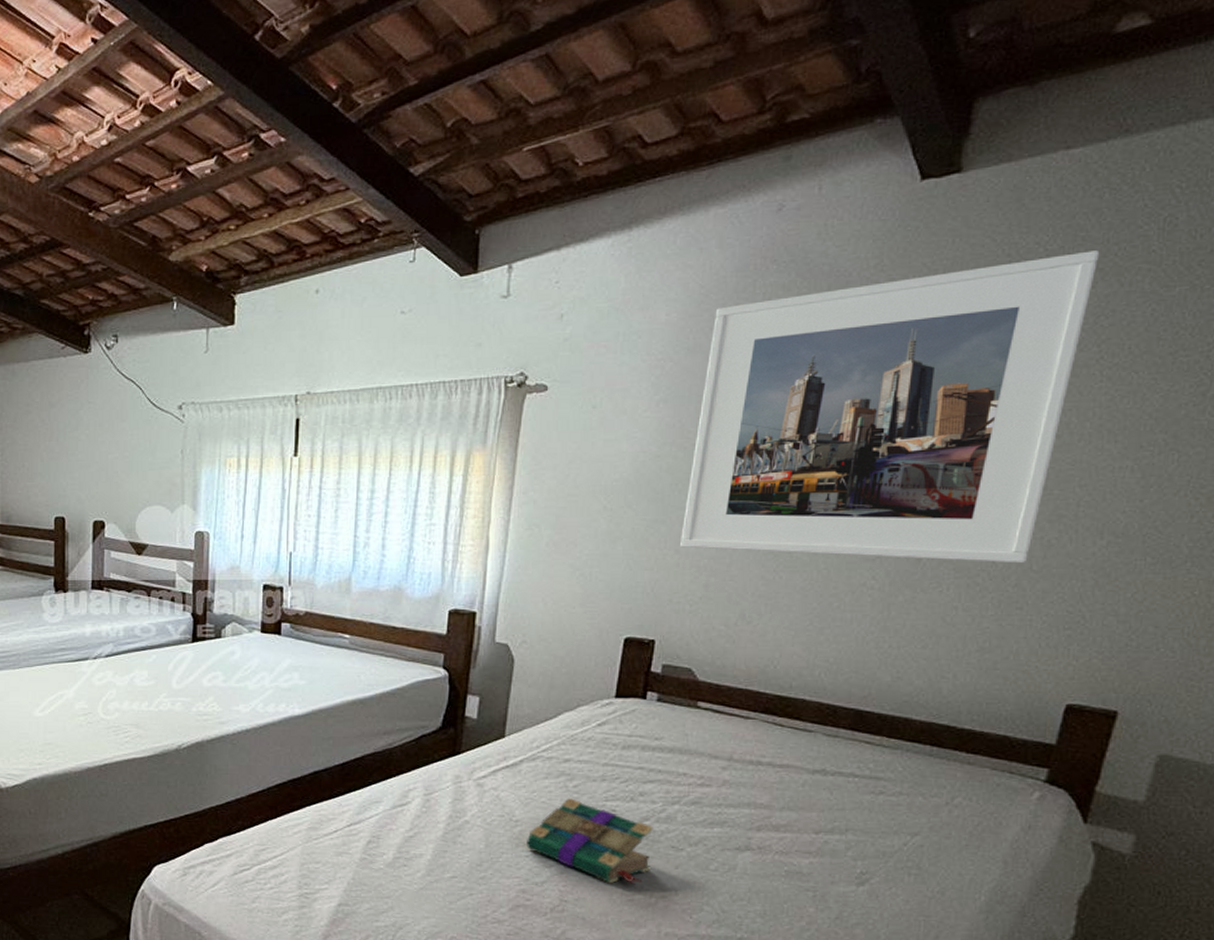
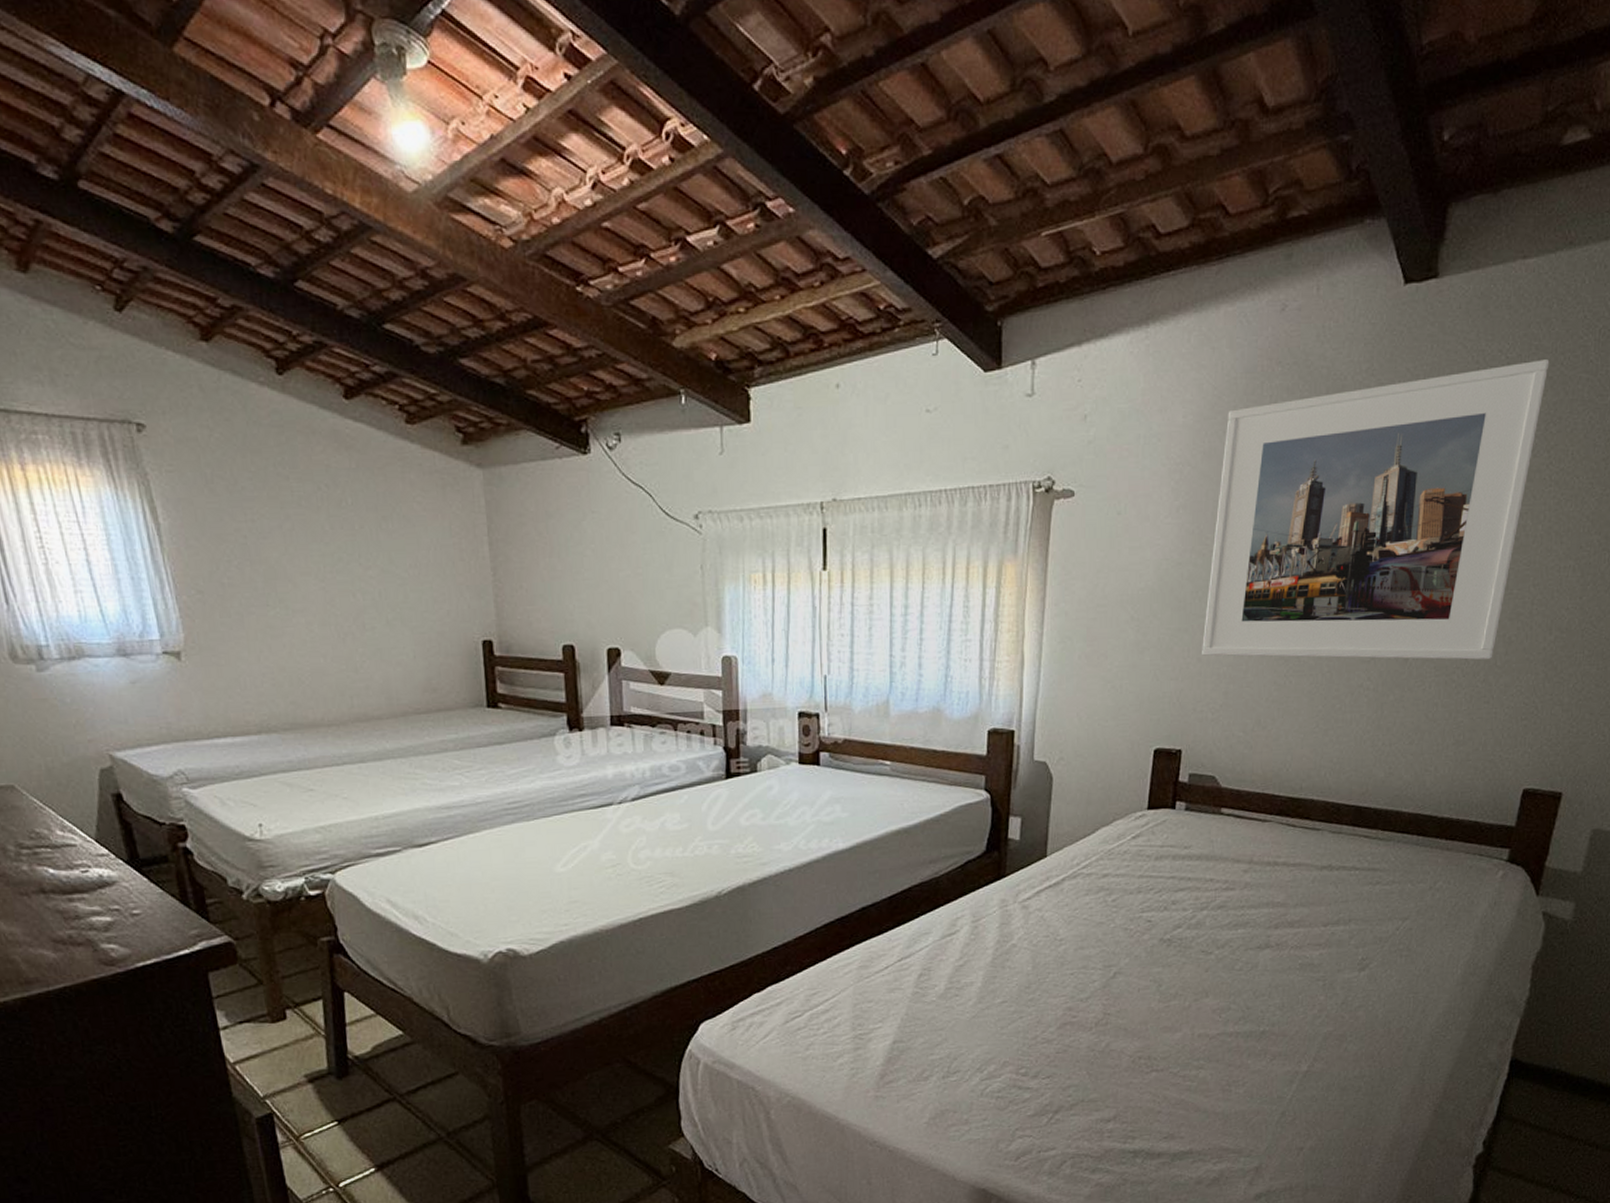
book: present [527,797,653,885] -> none [1071,911,1185,993]

